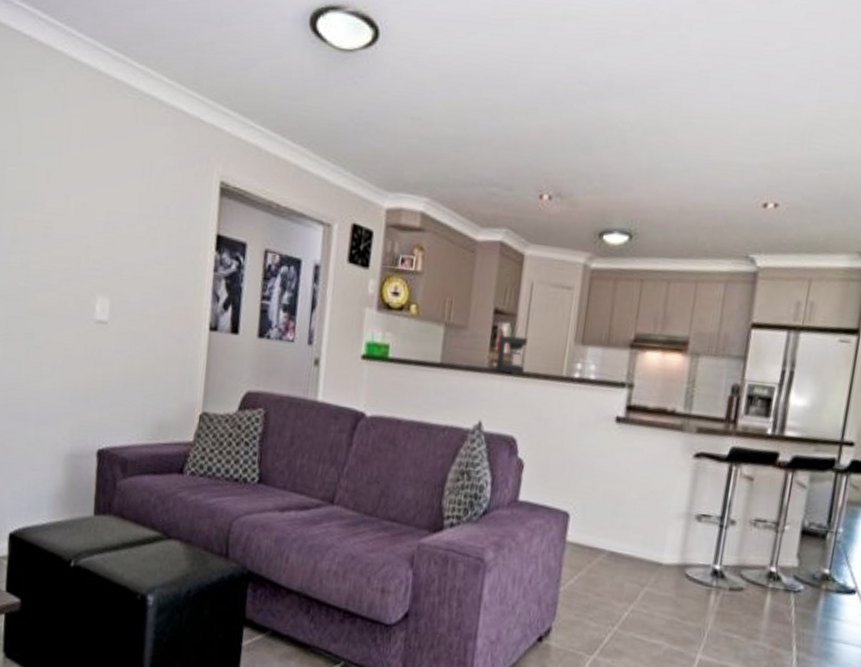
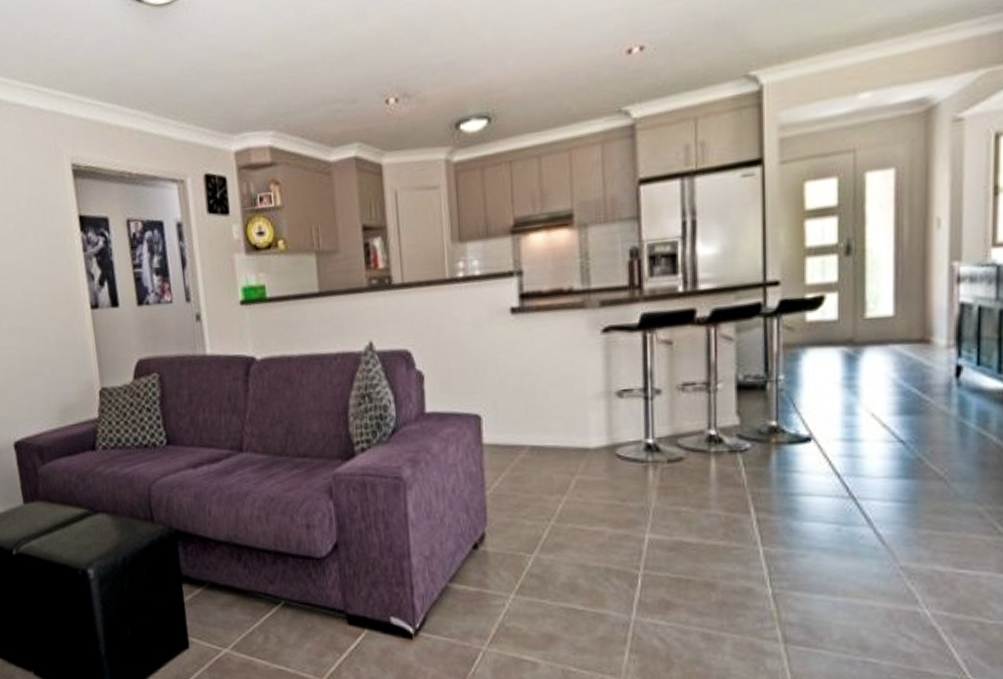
coffee maker: present [495,334,528,375] -> none [373,247,406,289]

